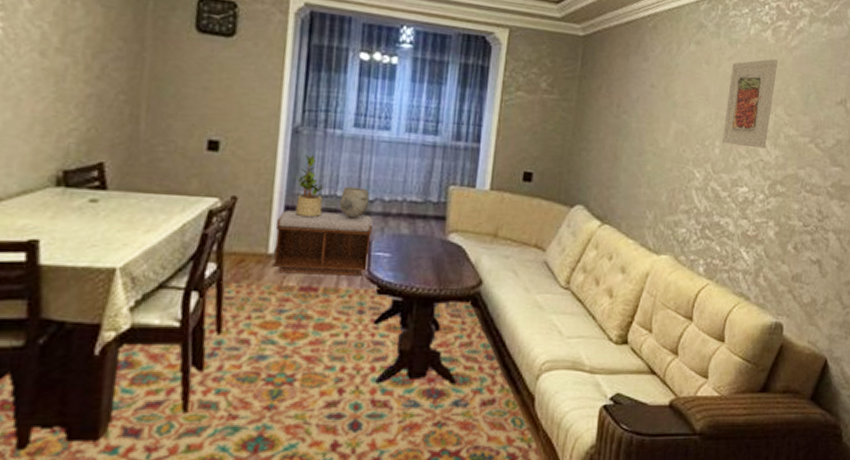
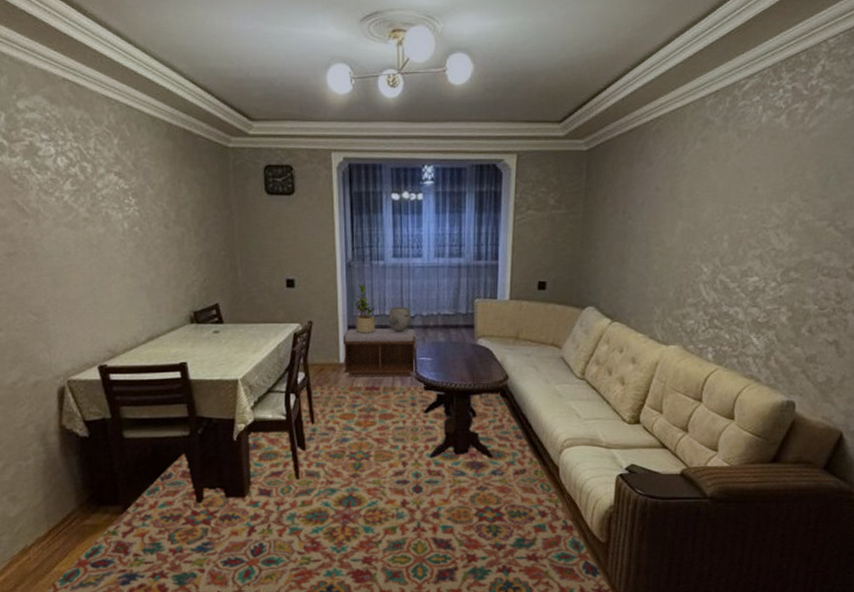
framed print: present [722,59,778,149] -> none [731,145,793,238]

